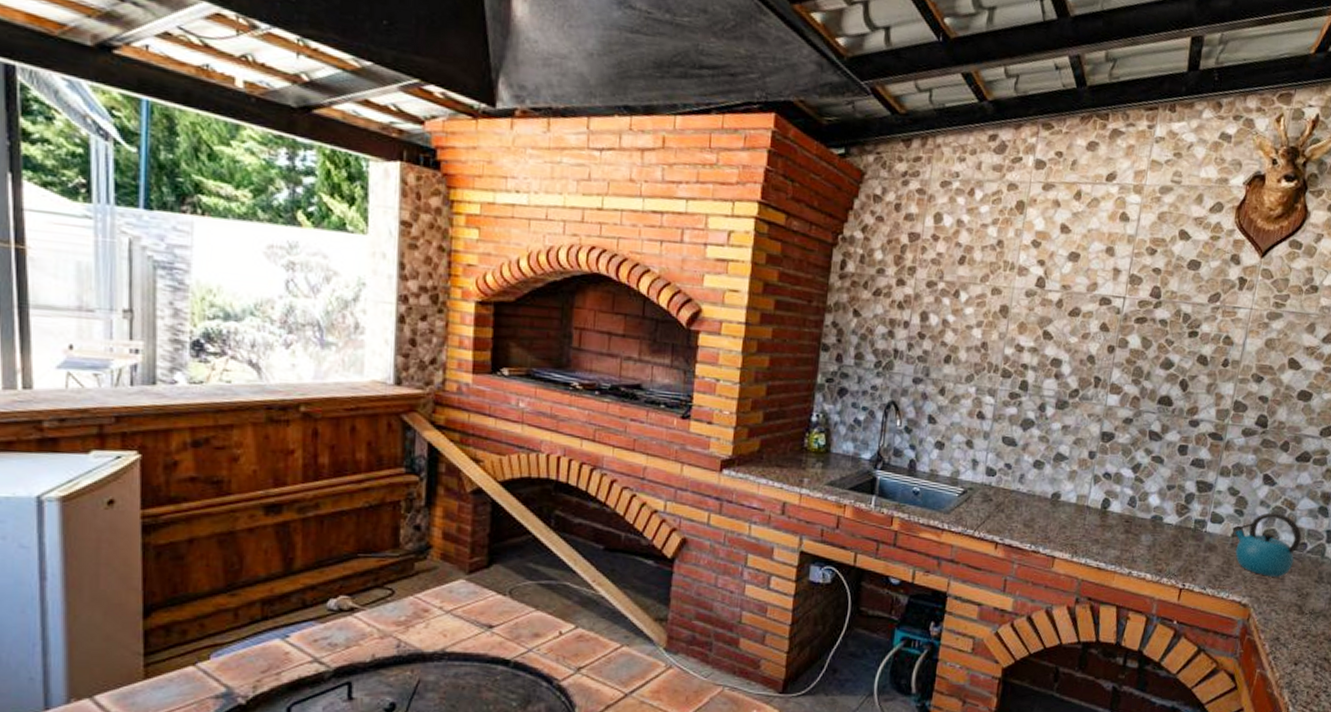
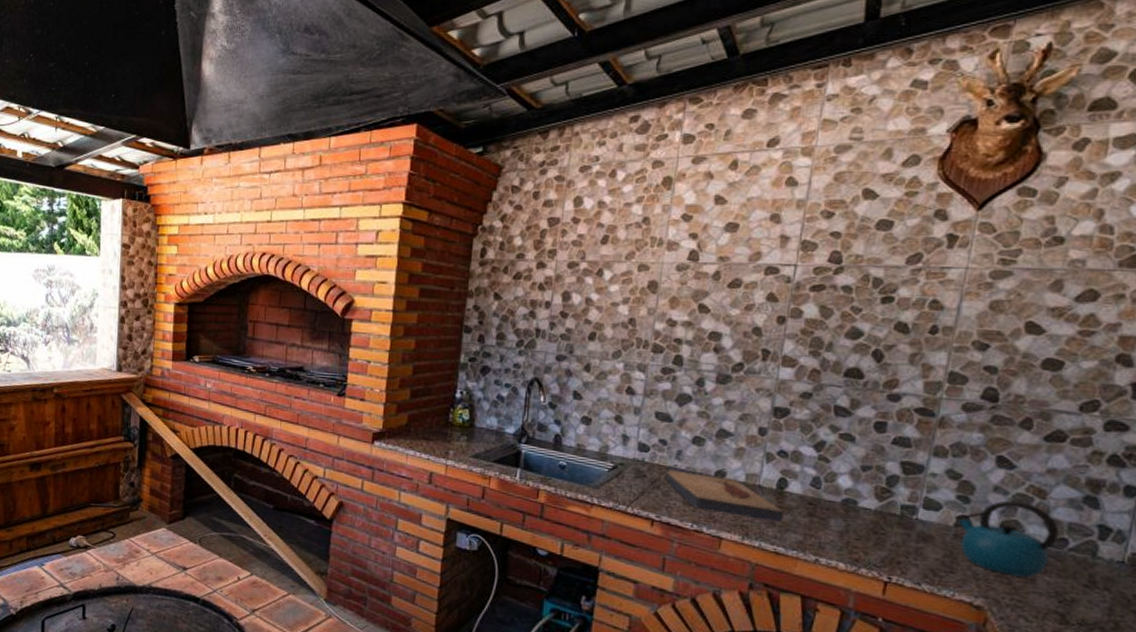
fish fossil: none [1008,493,1106,540] -> present [665,470,784,523]

